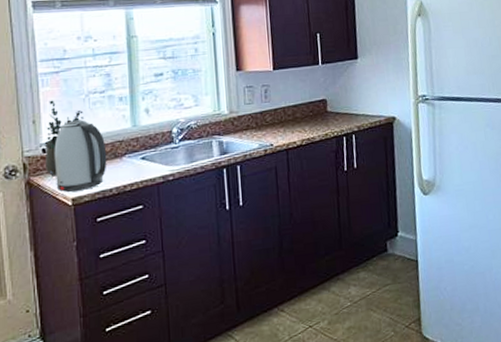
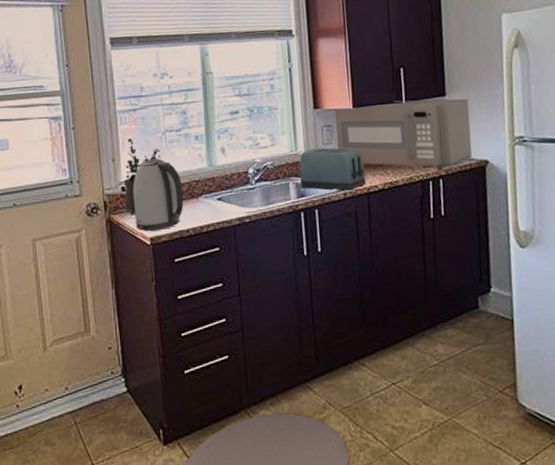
toaster: none [222,107,286,148] -> present [299,147,367,192]
microwave: none [257,61,381,127] -> present [335,98,472,171]

